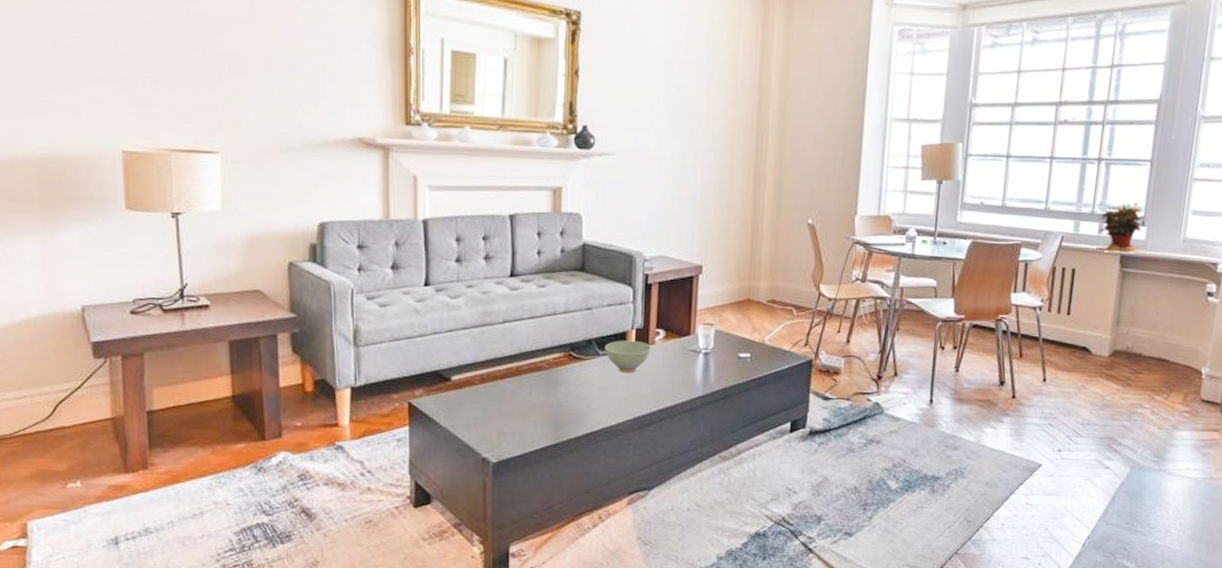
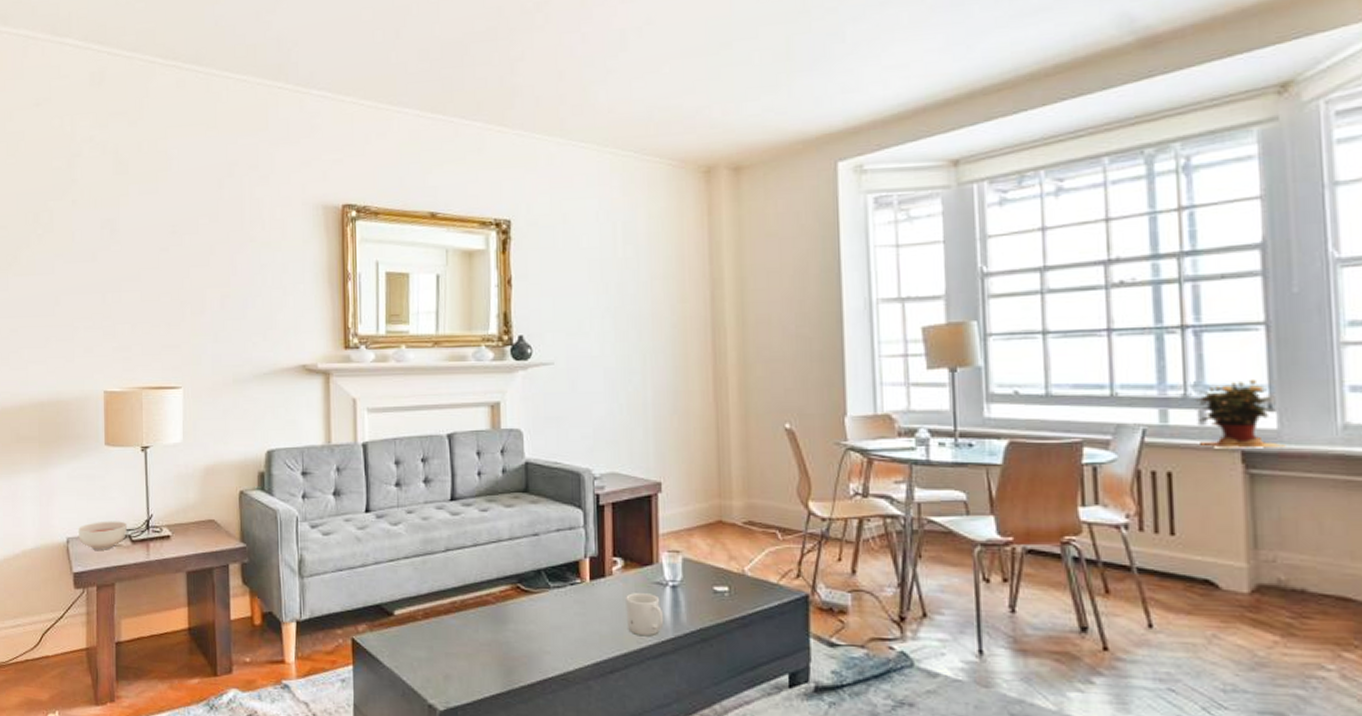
bowl: none [95,289,158,319] -> present [77,521,128,550]
bowl: present [605,340,652,372] -> none [556,570,610,608]
mug: none [664,359,696,395] -> present [626,593,664,637]

